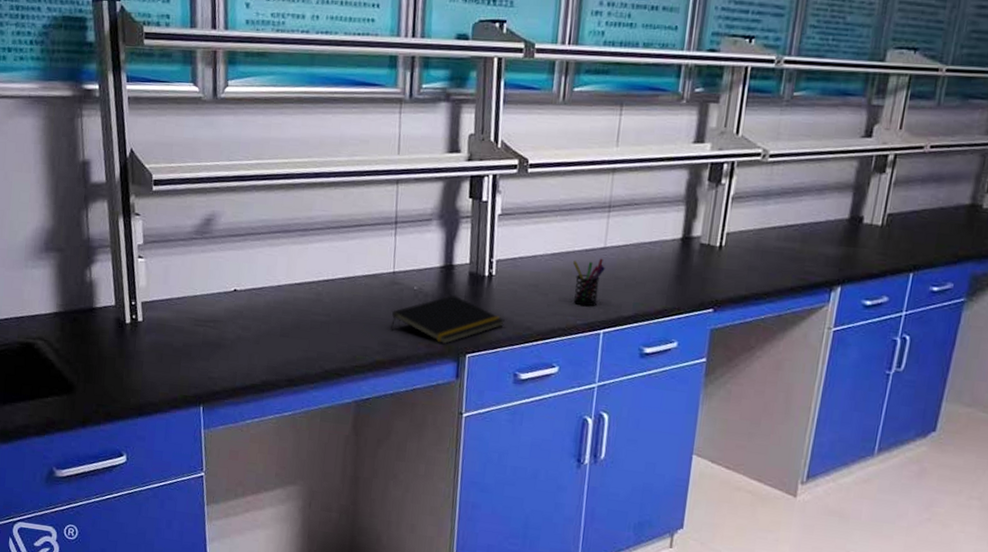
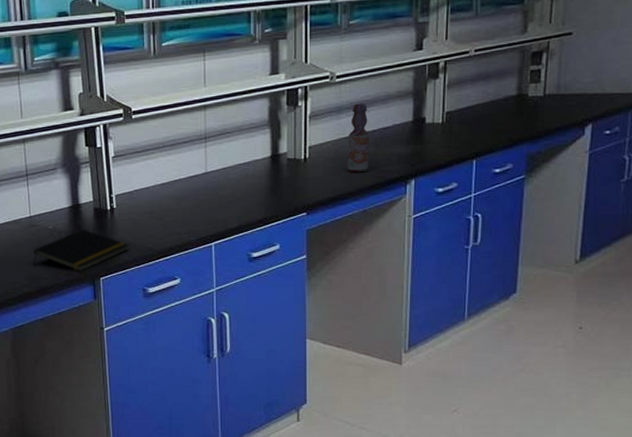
pen holder: present [573,258,605,307] -> none [181,182,209,225]
bottle: none [767,190,800,271] -> present [347,103,370,173]

